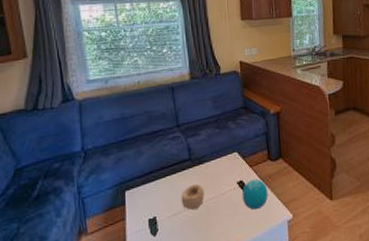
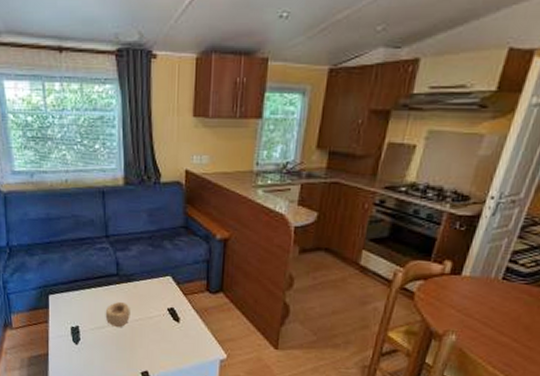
decorative orb: present [241,179,268,210] -> none [171,309,202,342]

